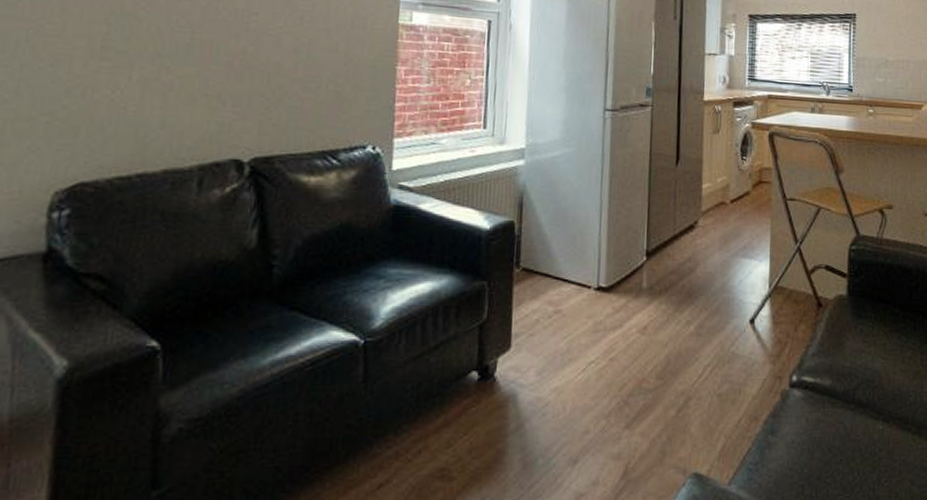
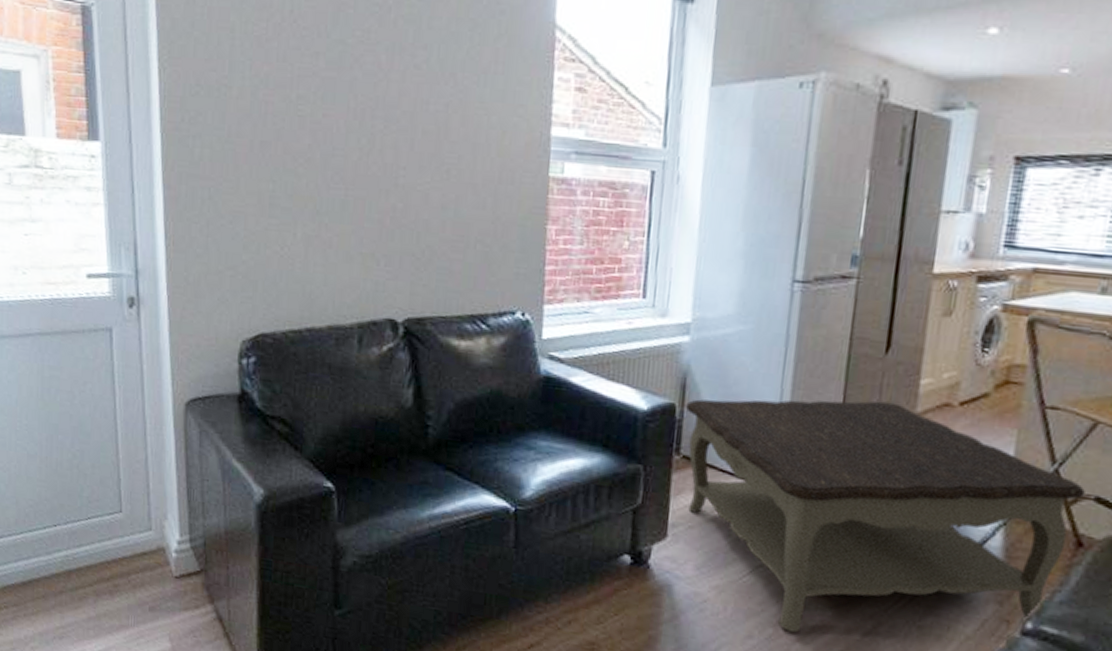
coffee table: none [522,204,818,420] -> present [685,399,1085,633]

